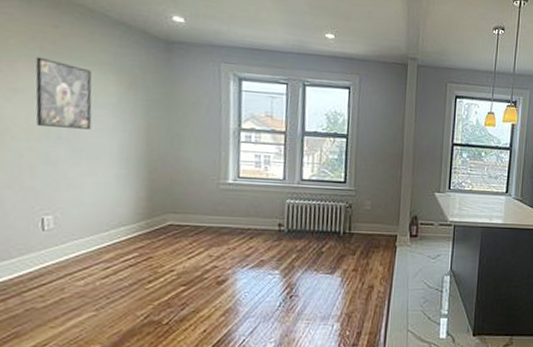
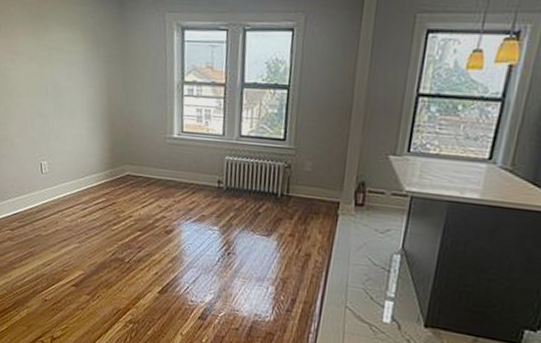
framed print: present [35,56,92,130] -> none [28,21,68,86]

